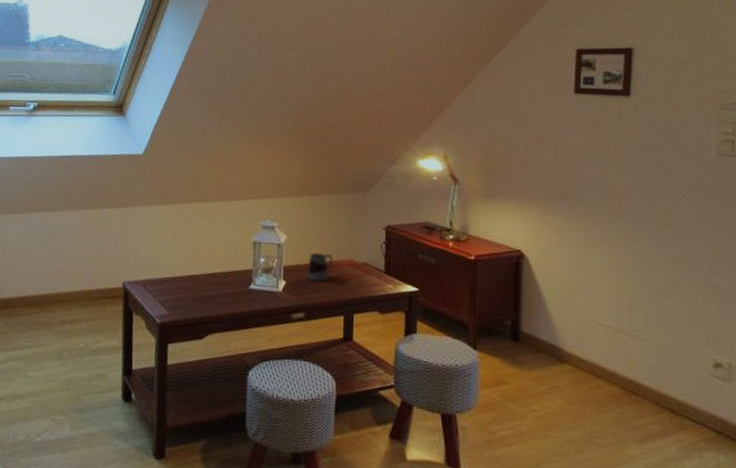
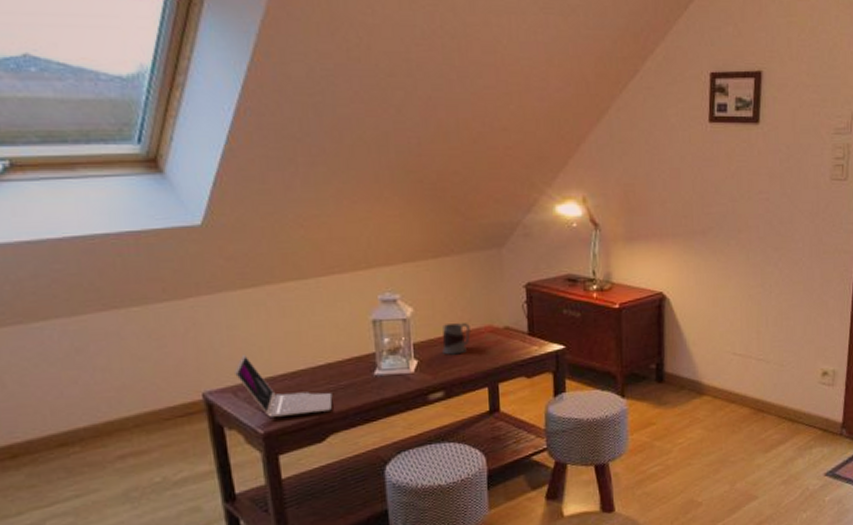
laptop: none [147,256,215,313] -> present [235,355,333,417]

